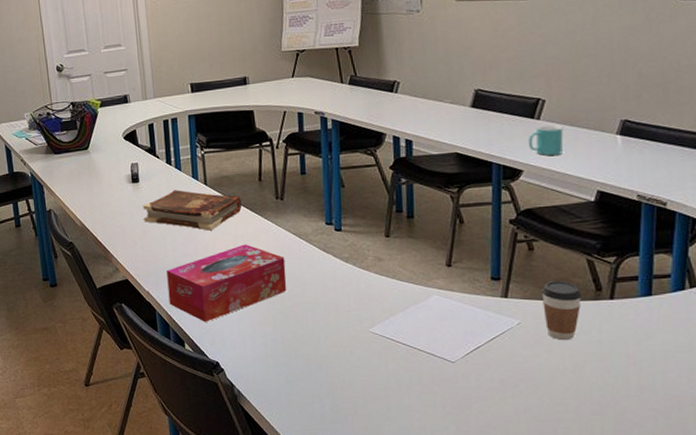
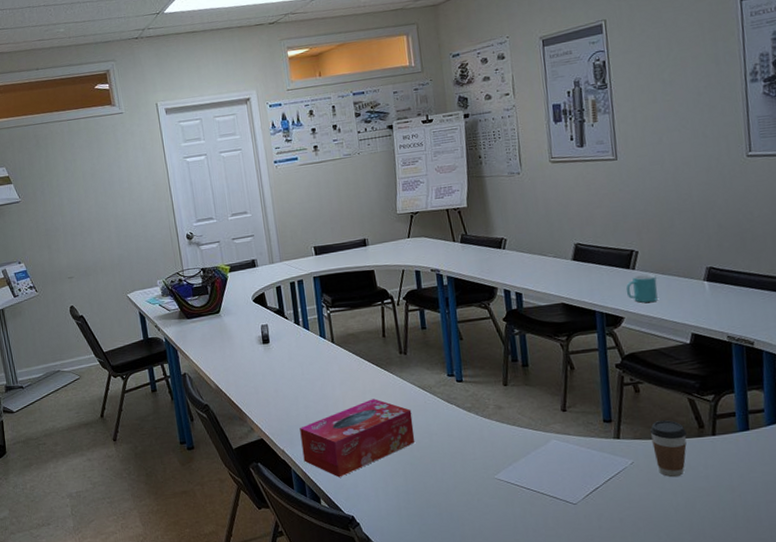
book: present [142,190,243,231] -> none [274,349,369,387]

